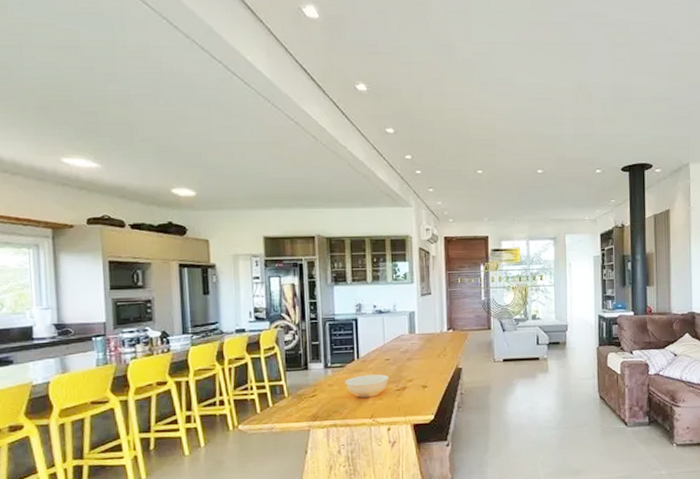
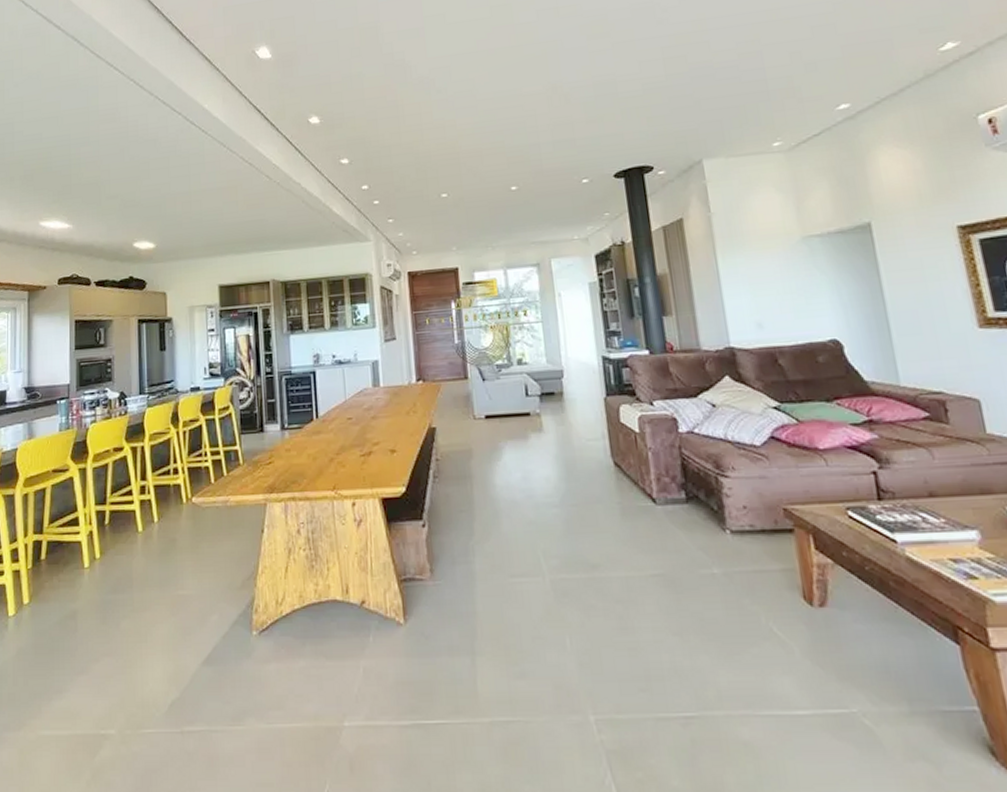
bowl: present [345,374,390,398] -> none [303,436,353,465]

